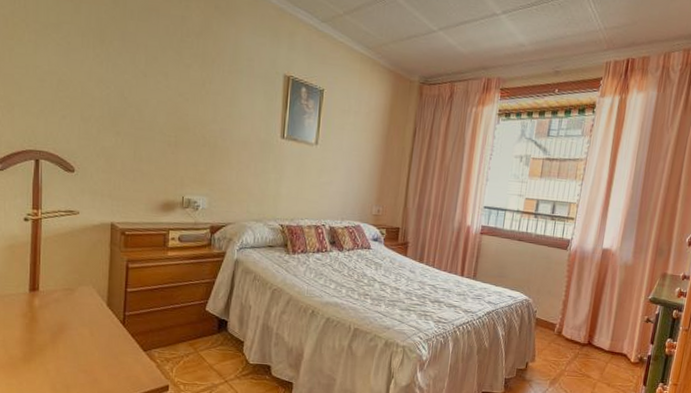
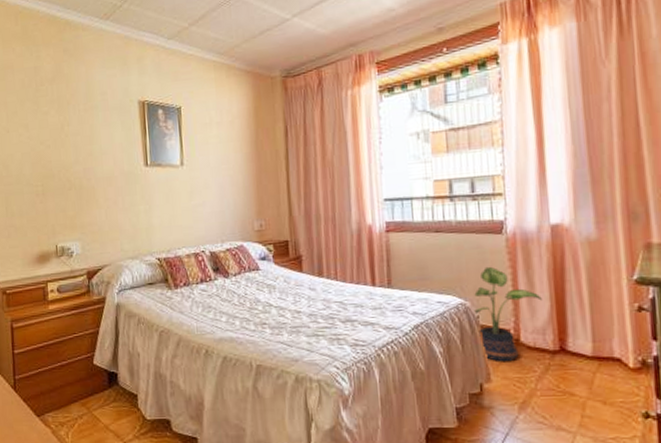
potted plant: none [532,273,584,348] -> present [474,266,542,362]

